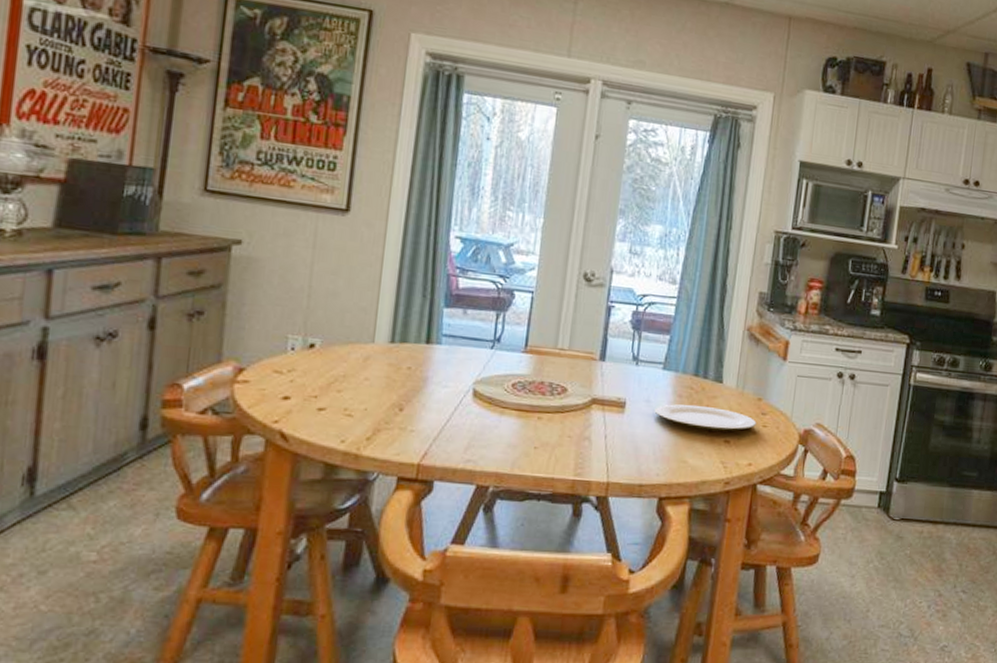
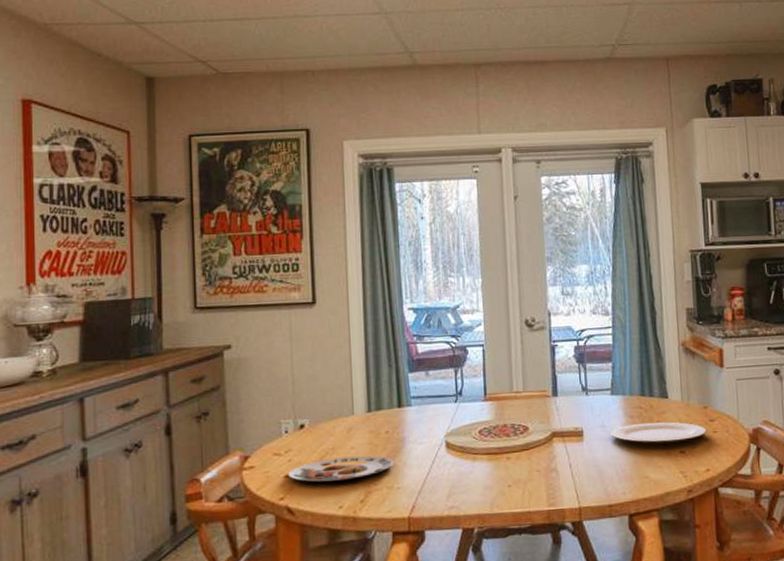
plate: none [288,386,412,413] -> present [288,455,394,482]

